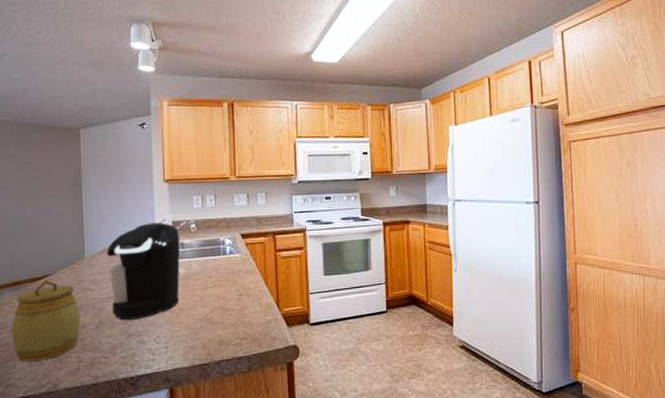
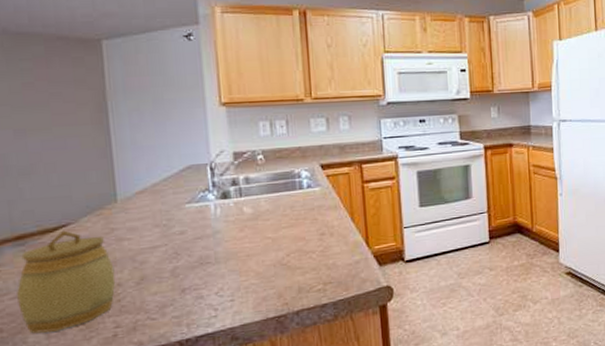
coffee maker: present [106,223,181,321] -> none [146,154,246,273]

